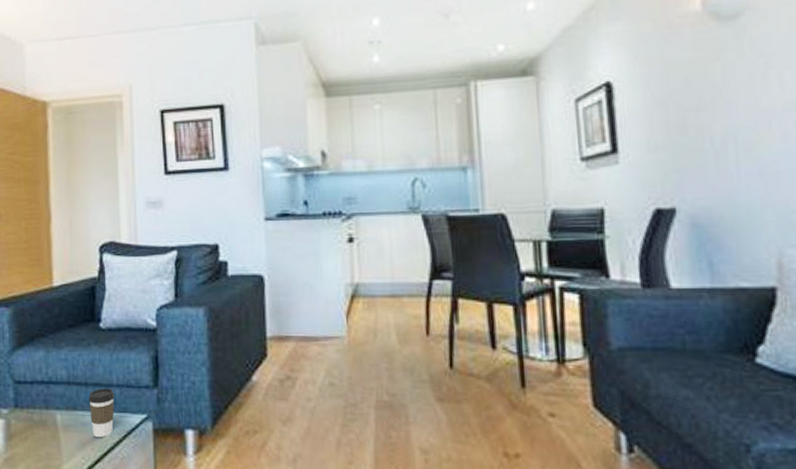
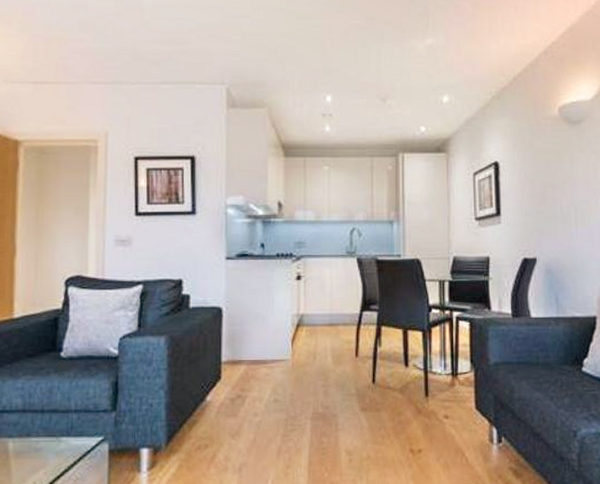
coffee cup: present [89,388,115,438] -> none [44,413,72,462]

